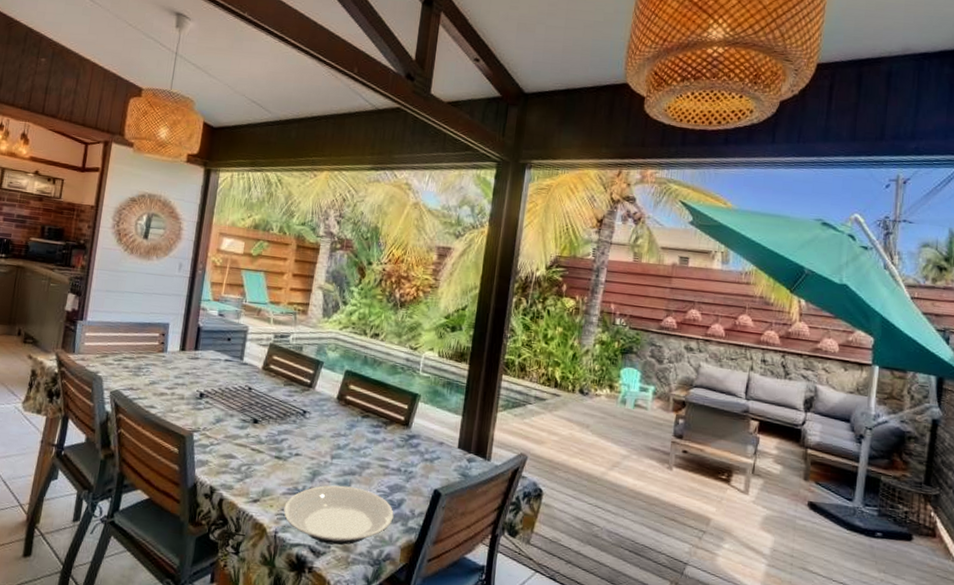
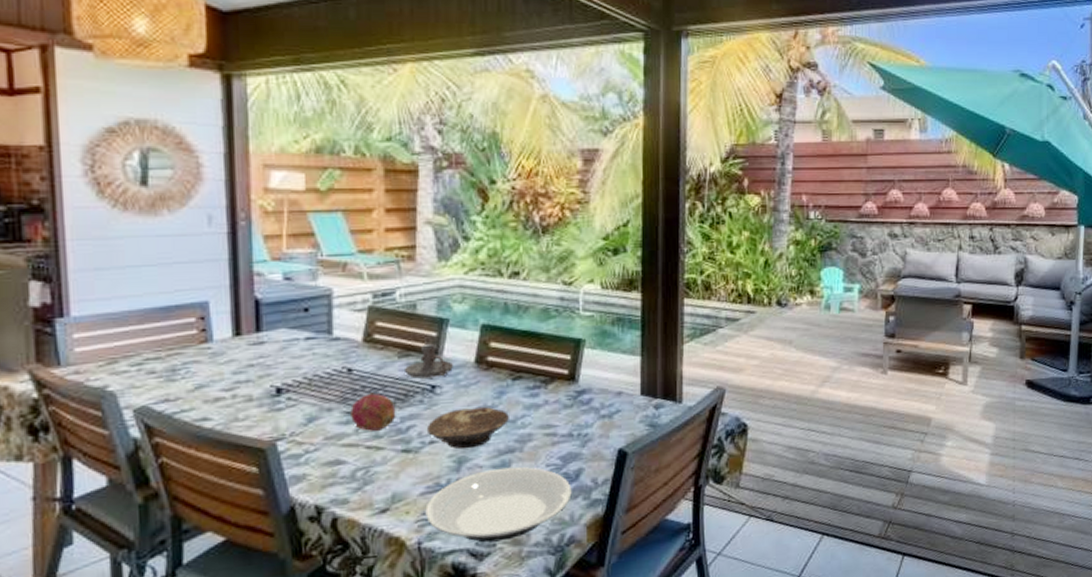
fruit: none [245,408,277,438] -> present [350,392,396,431]
candle holder: none [287,378,322,405] -> present [405,344,454,379]
bowl: none [294,432,355,466] -> present [426,407,509,450]

